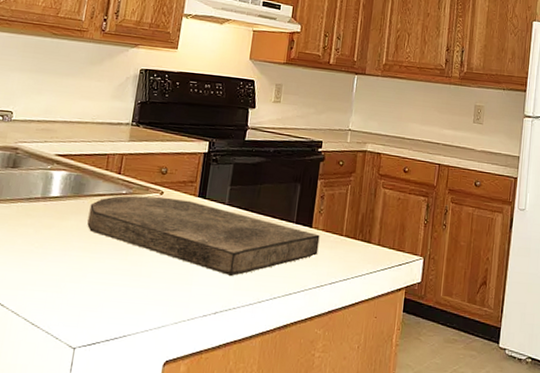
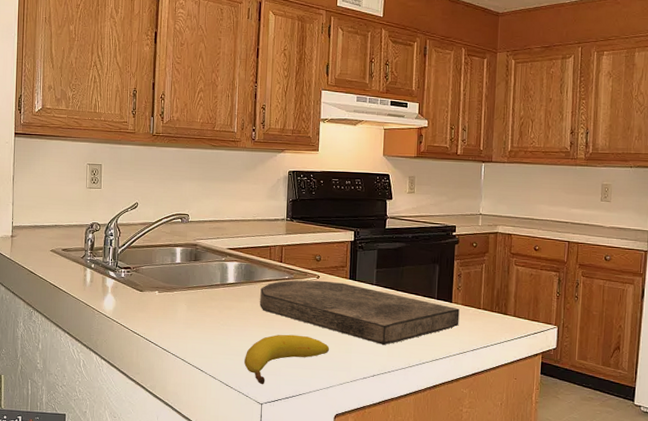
fruit: none [58,260,167,324] -> present [243,334,330,385]

